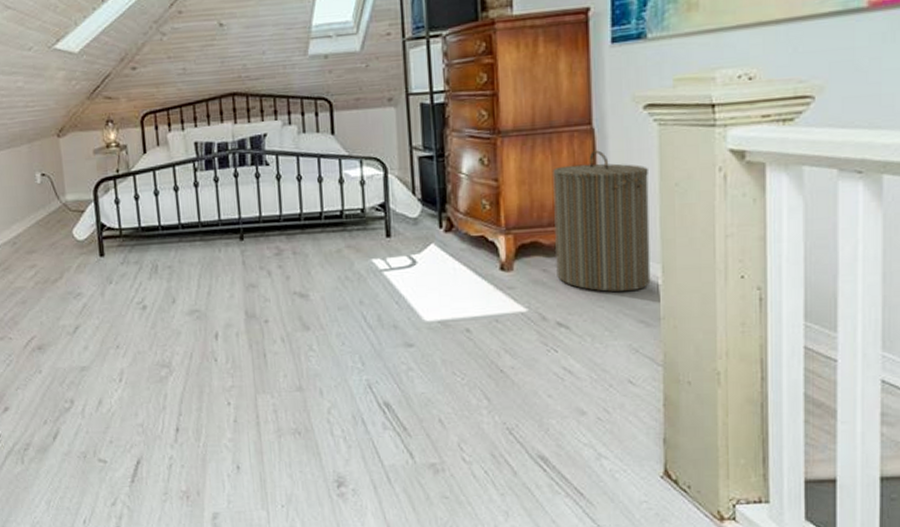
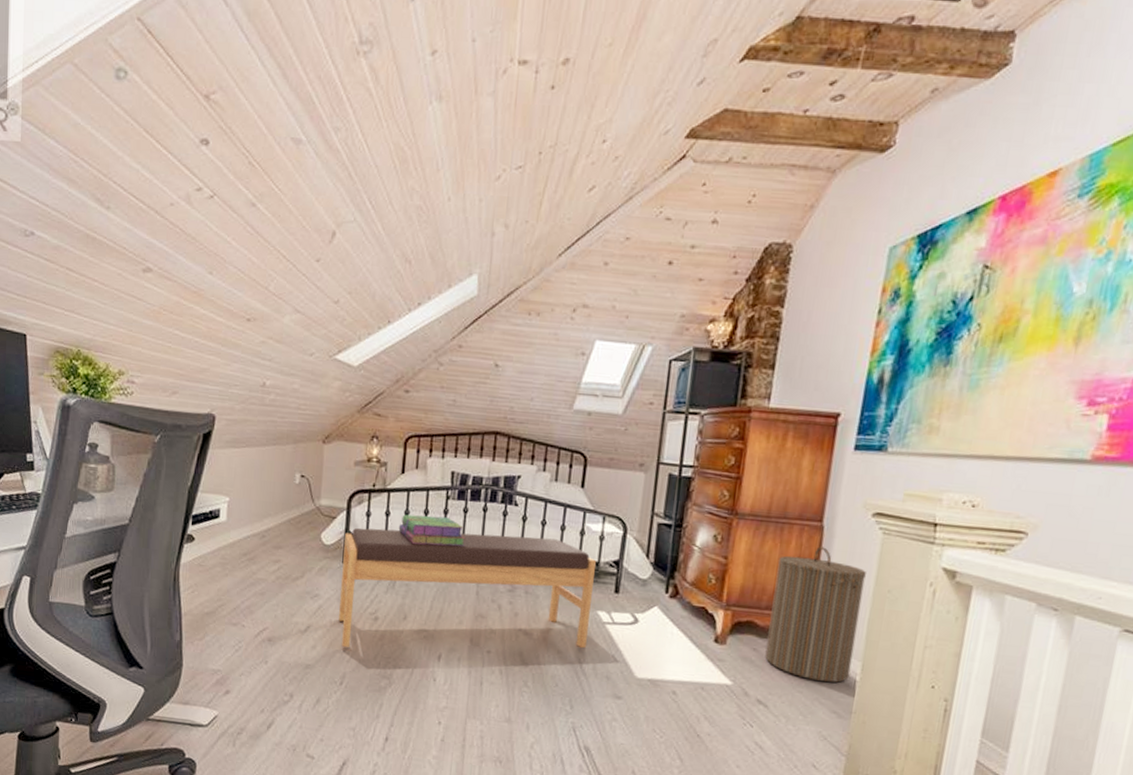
bench: none [97,192,366,343] -> present [339,528,596,649]
stack of books: none [150,190,221,224] -> present [398,514,465,546]

